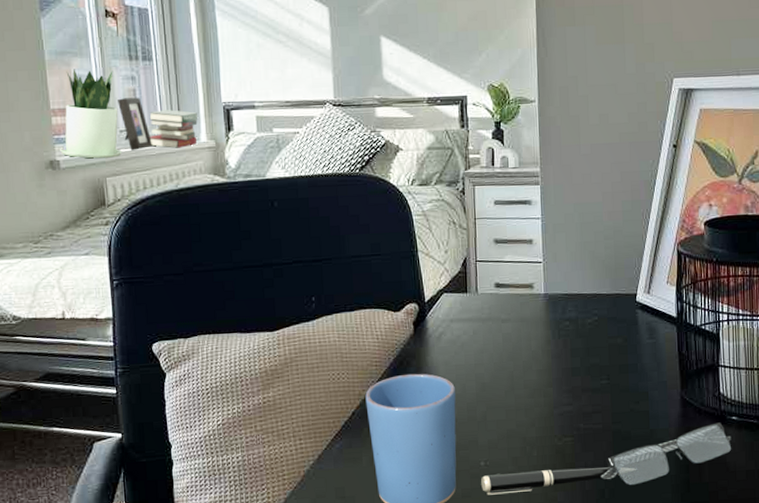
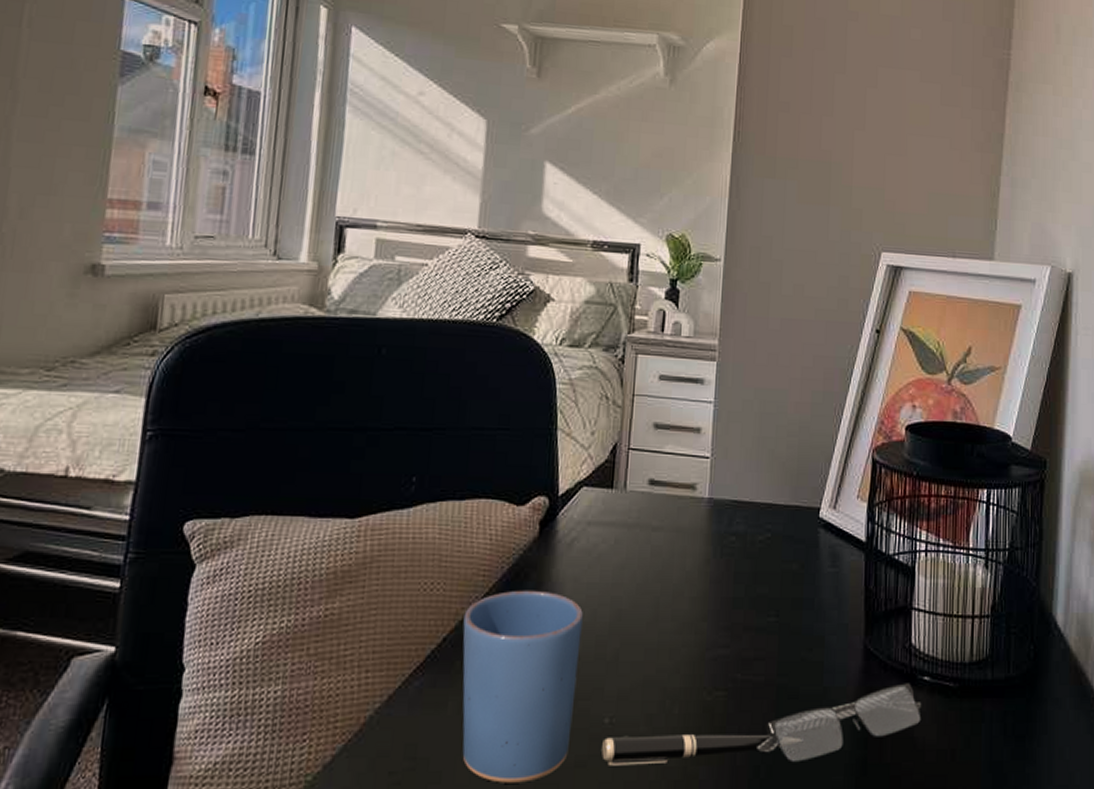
planter: present [60,69,123,159] -> none [109,152,201,270]
picture frame: present [118,97,153,150] -> none [198,196,235,264]
books: present [149,110,198,149] -> none [232,216,302,267]

